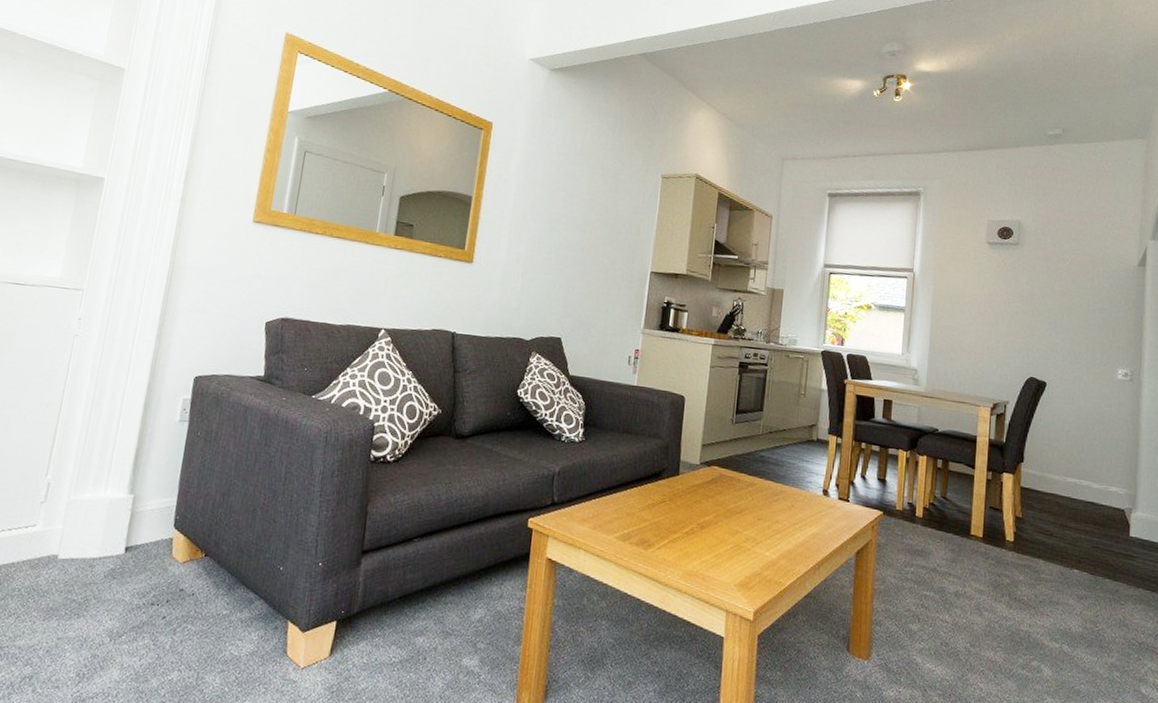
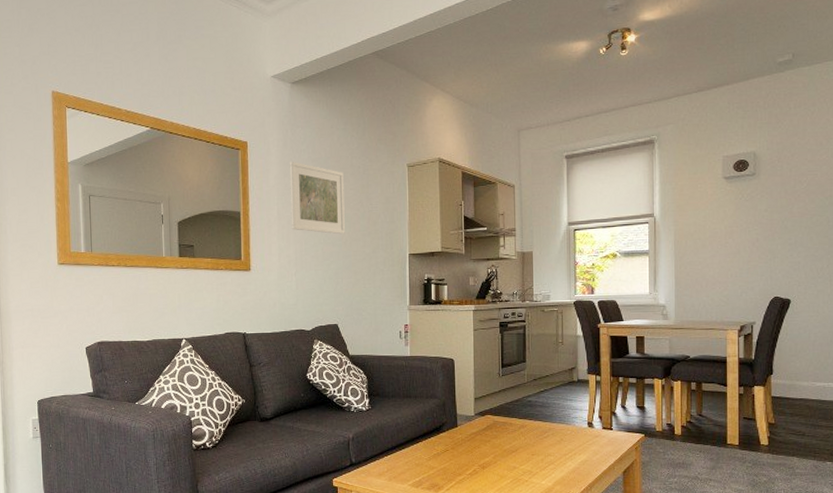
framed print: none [525,151,592,239] -> present [289,161,345,235]

